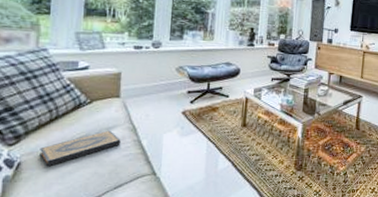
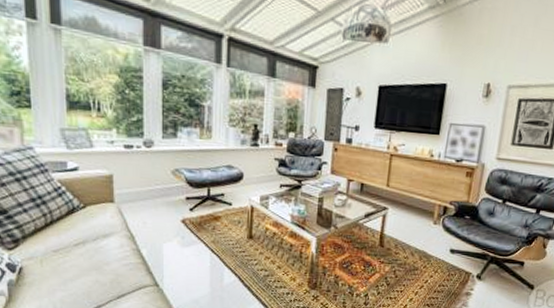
hardback book: present [39,130,121,167] -> none [39,237,119,273]

